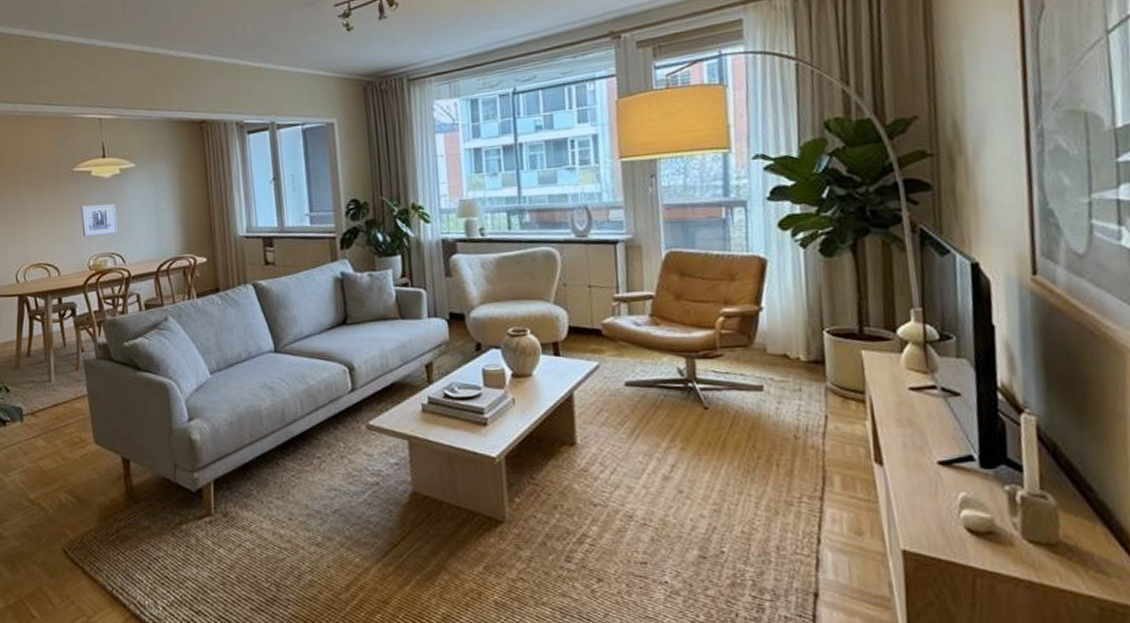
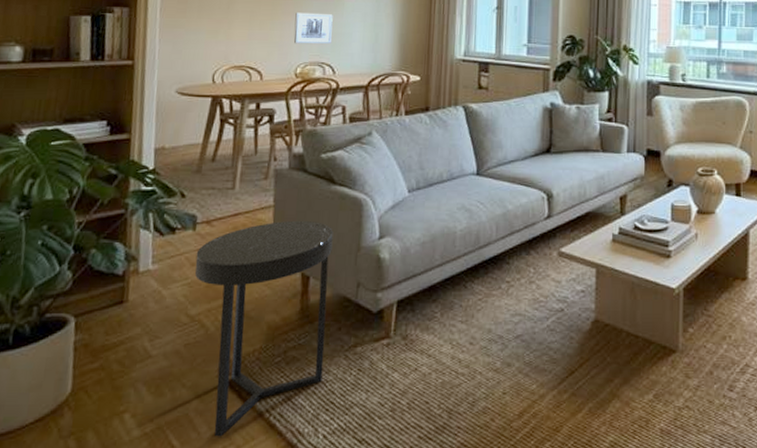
side table: none [27,407,155,609] -> present [194,220,334,437]

